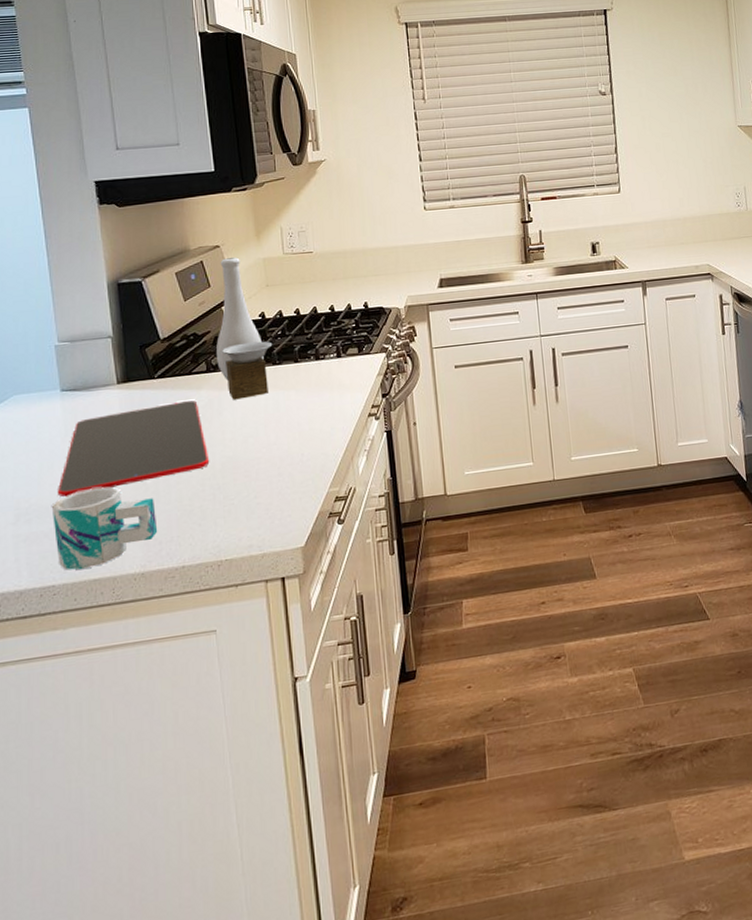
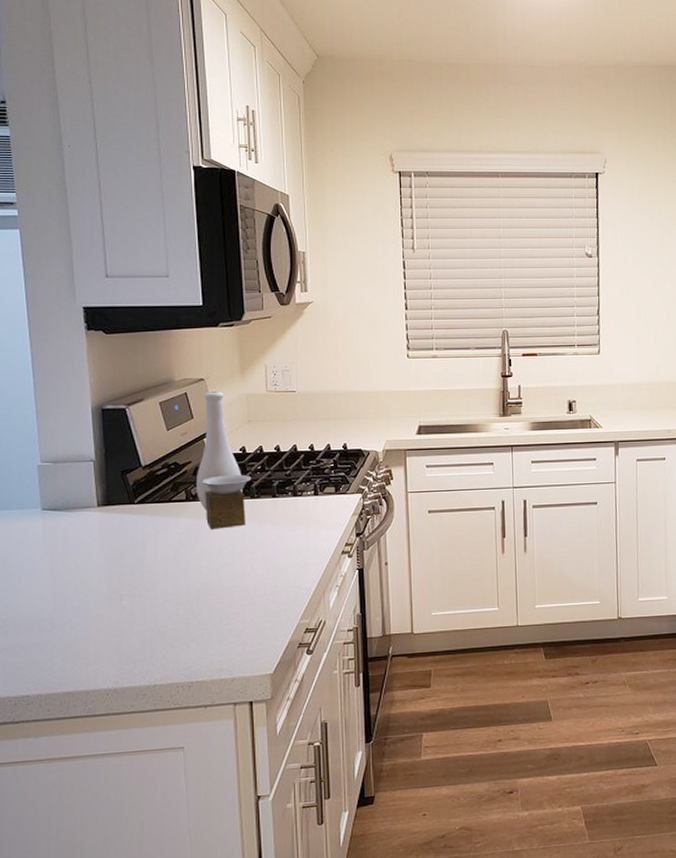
mug: present [51,486,158,571] -> none [28,605,132,683]
cutting board: present [58,400,209,498] -> none [35,527,184,613]

